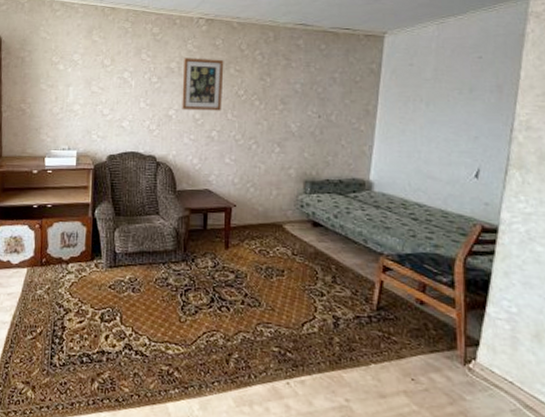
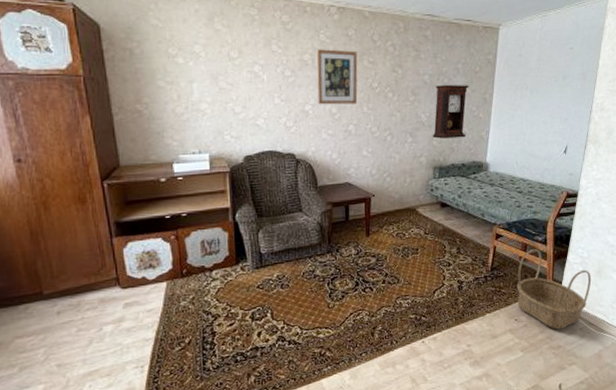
pendulum clock: none [303,93,349,152] -> present [432,84,470,139]
basket: none [413,291,526,406] -> present [517,249,592,330]

